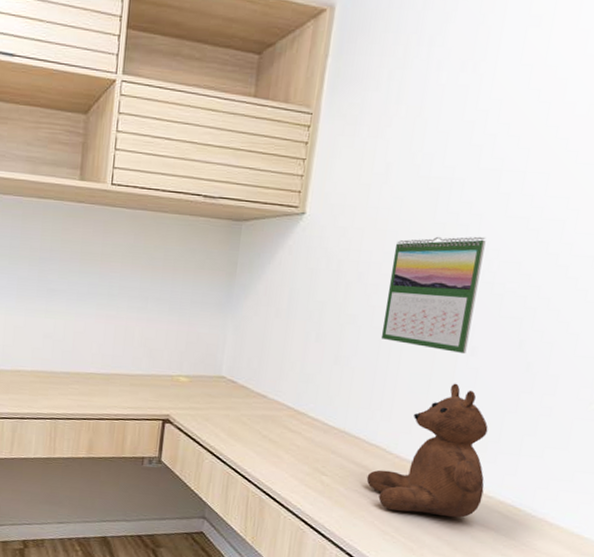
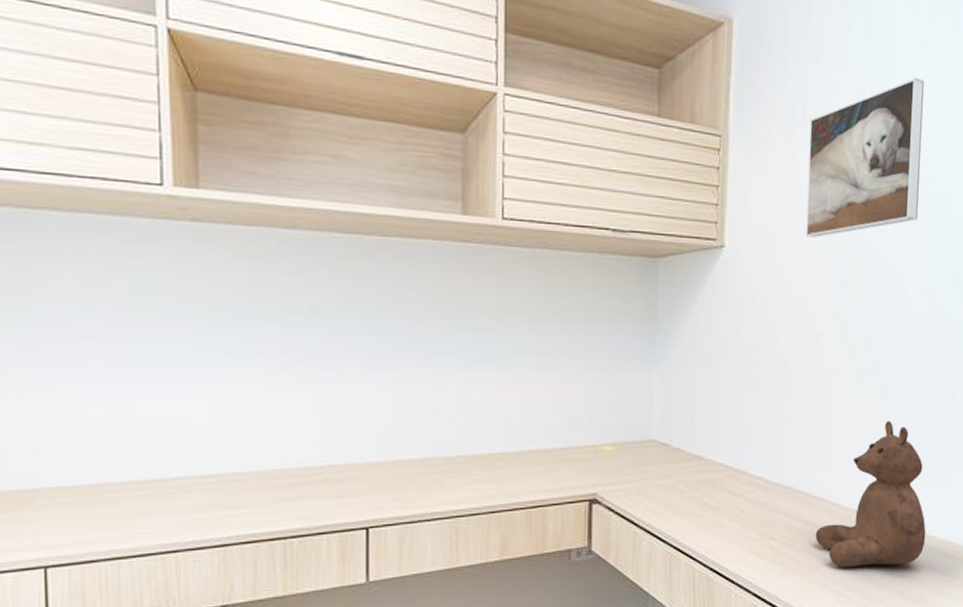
calendar: present [380,236,486,355] -> none [813,264,900,389]
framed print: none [387,53,537,208] -> present [805,77,925,238]

